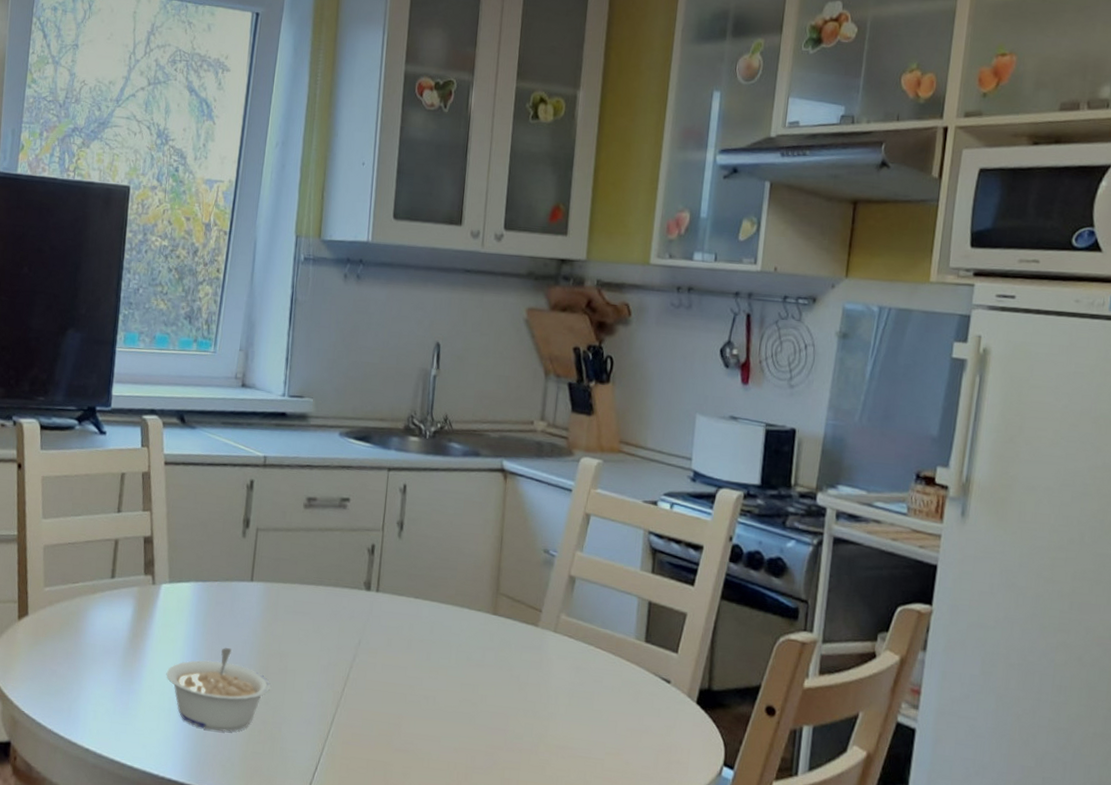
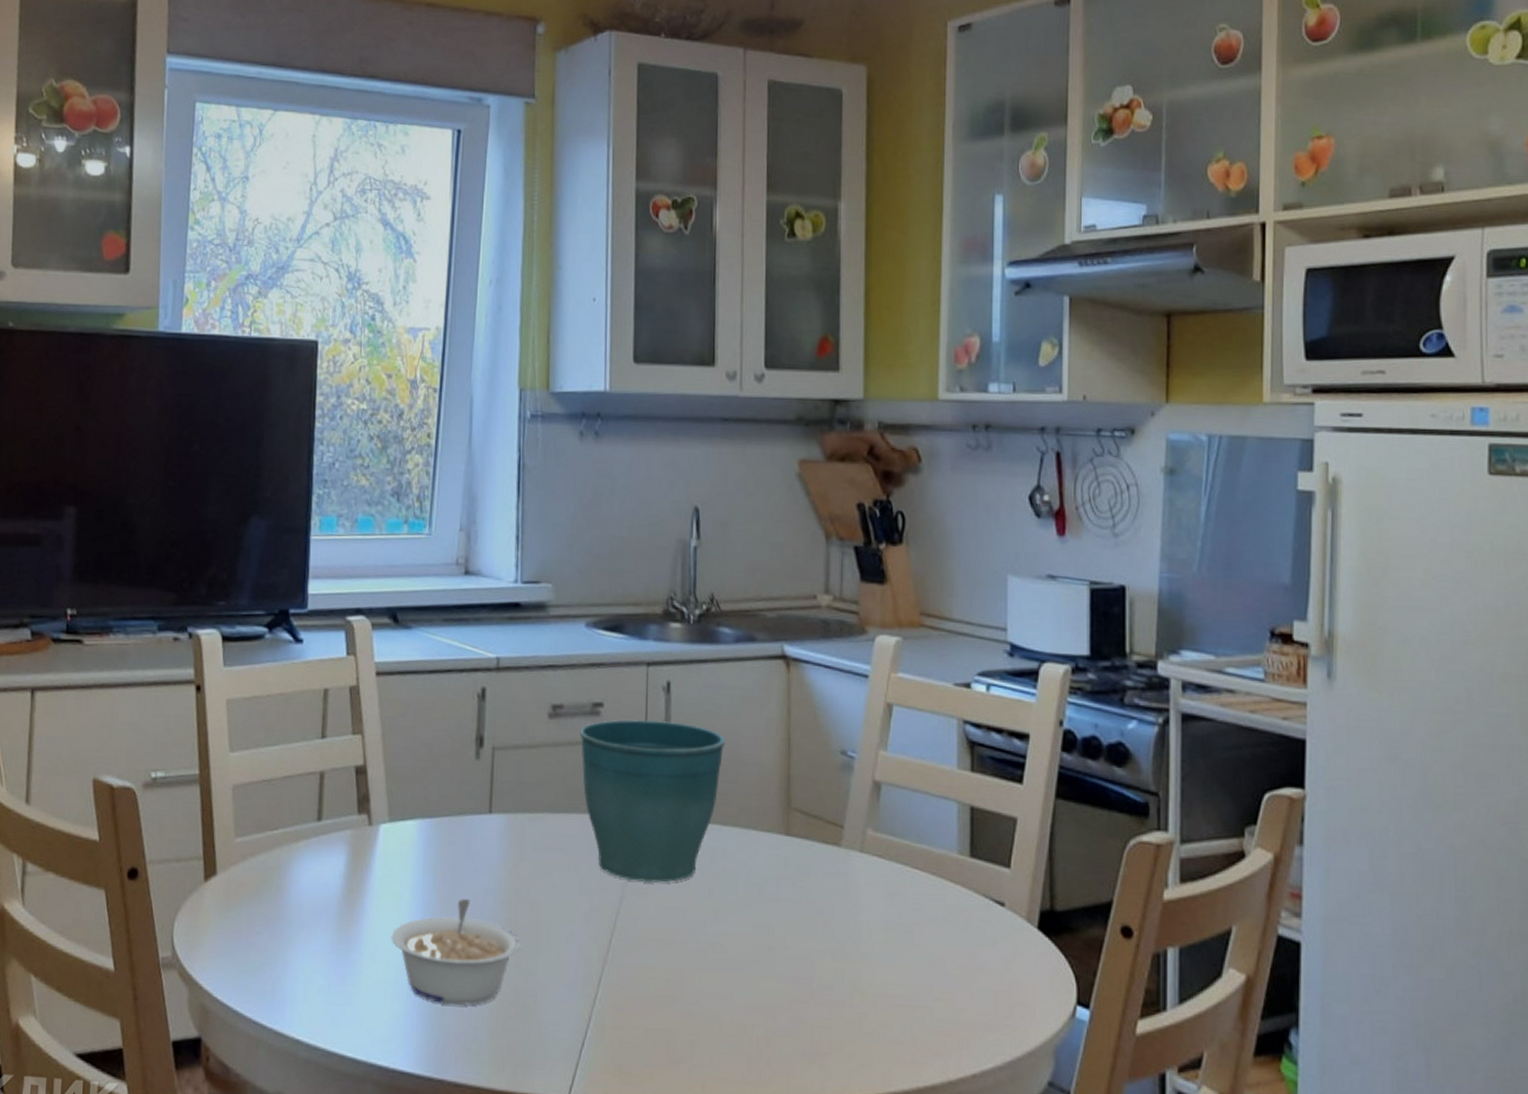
flower pot: none [329,513,449,646] -> present [580,719,726,883]

